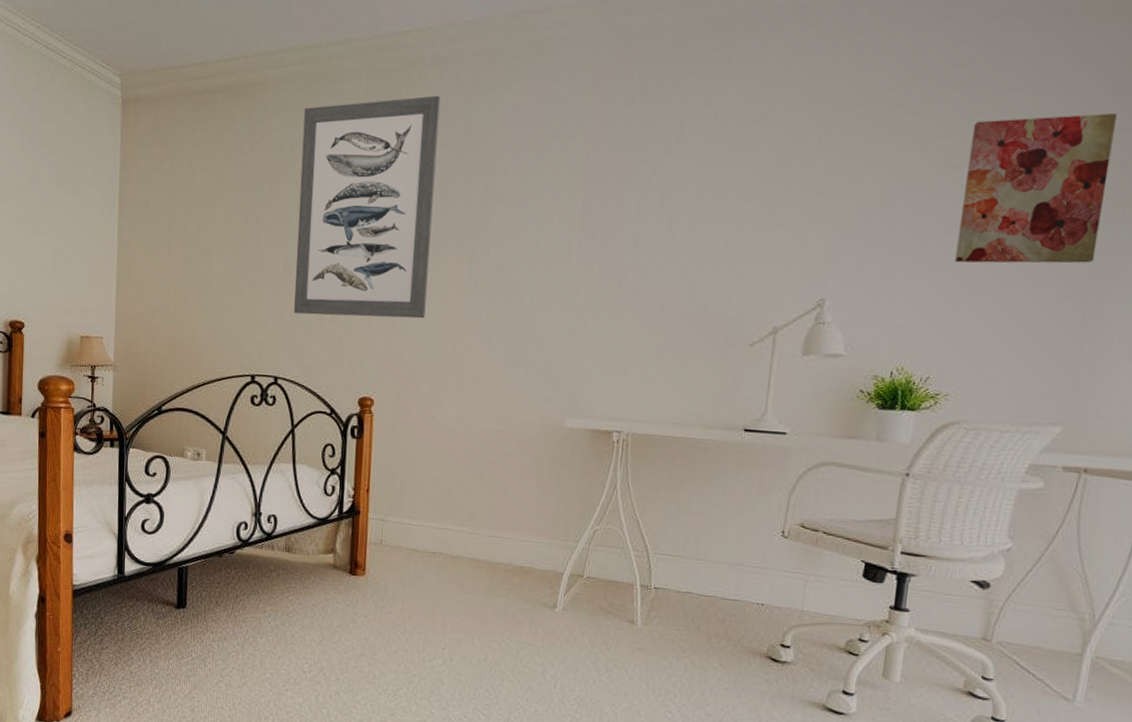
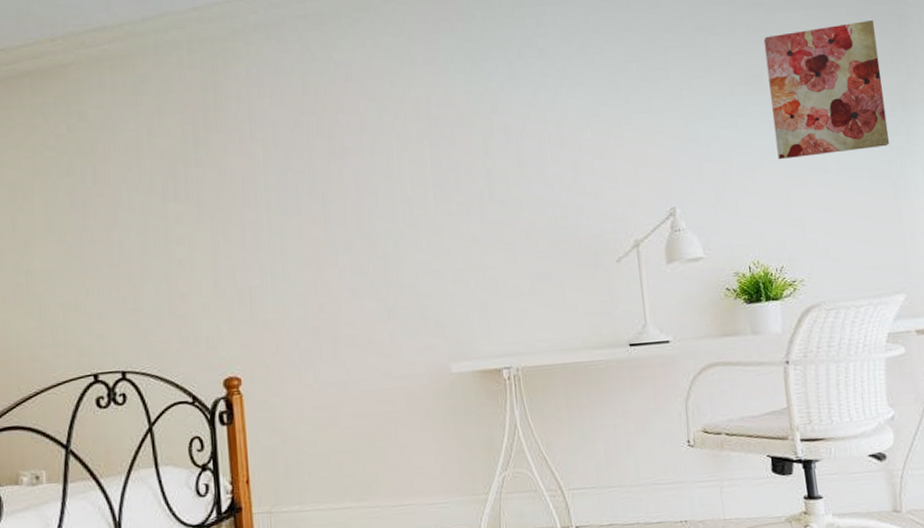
wall art: present [294,95,441,319] -> none [124,59,285,299]

